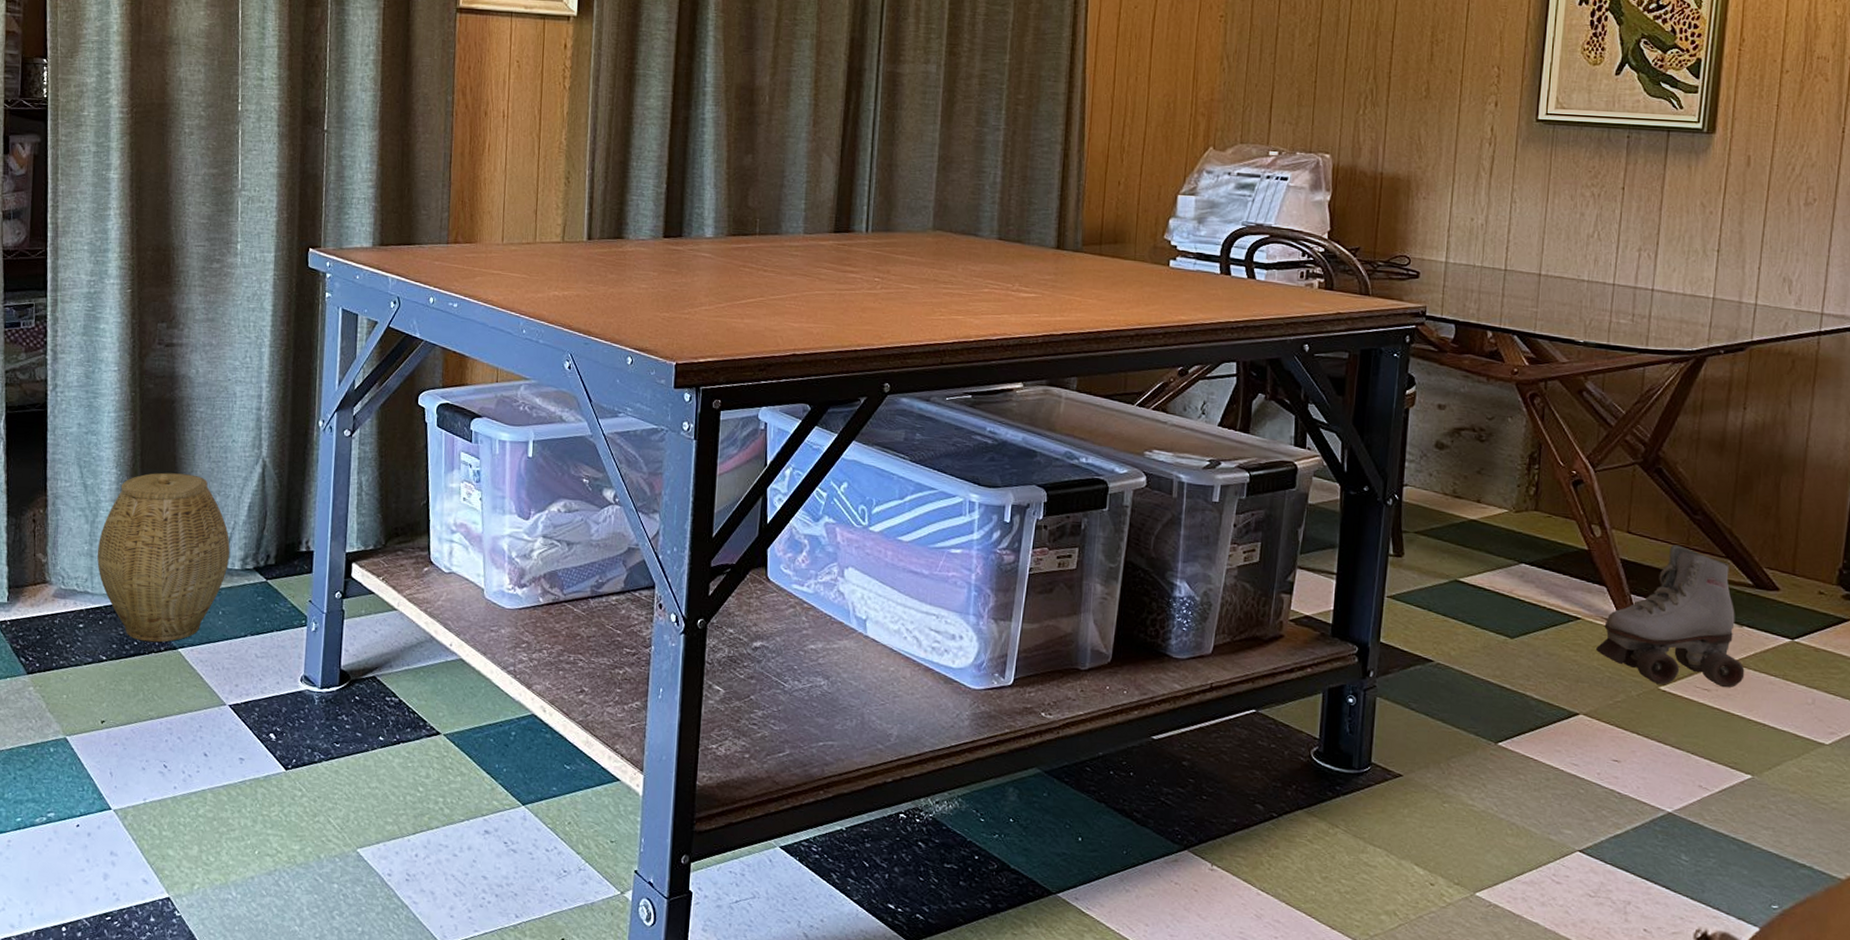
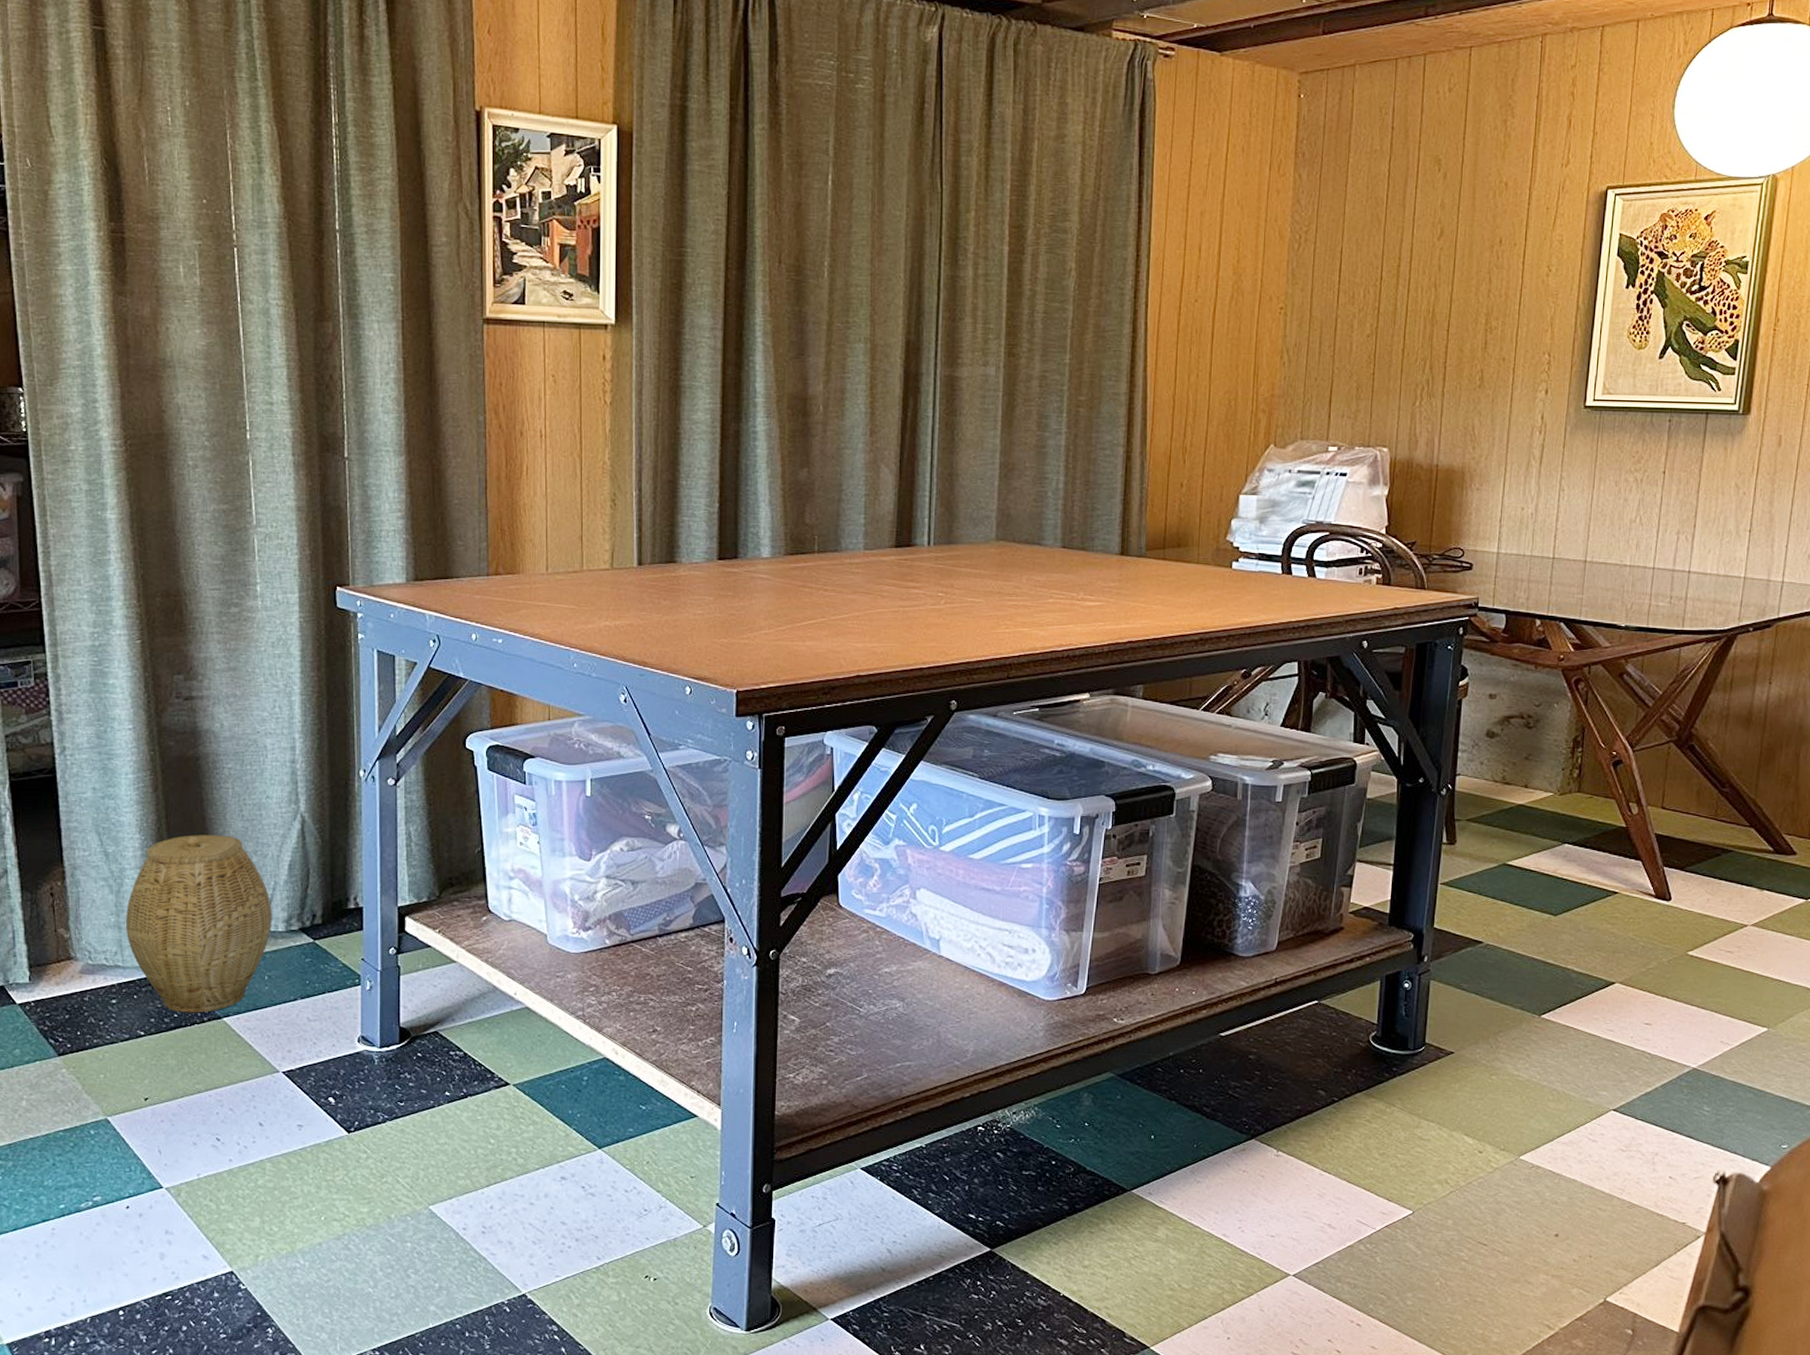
roller skate: present [1595,544,1745,688] -> none [1630,817,1764,950]

